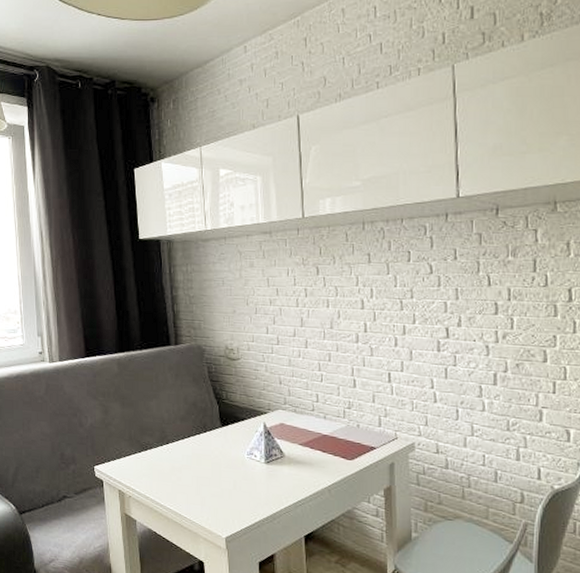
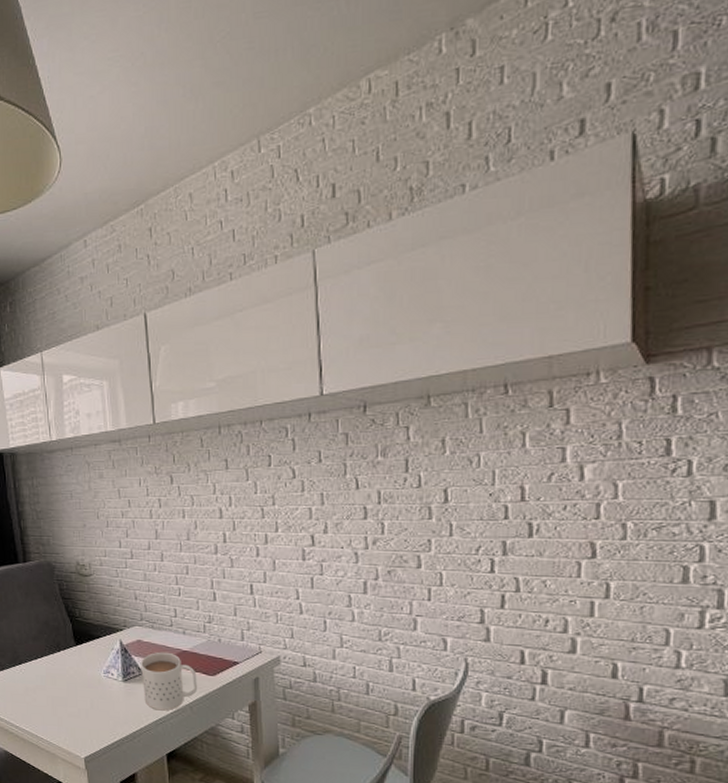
mug: none [283,435,336,493] -> present [141,652,197,711]

